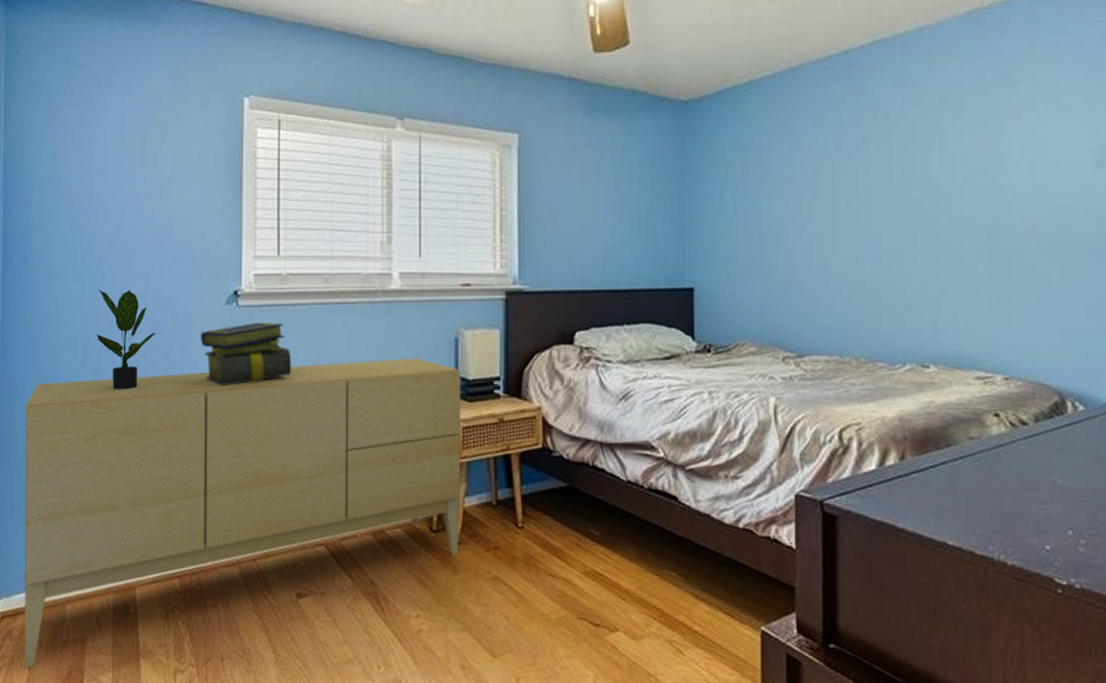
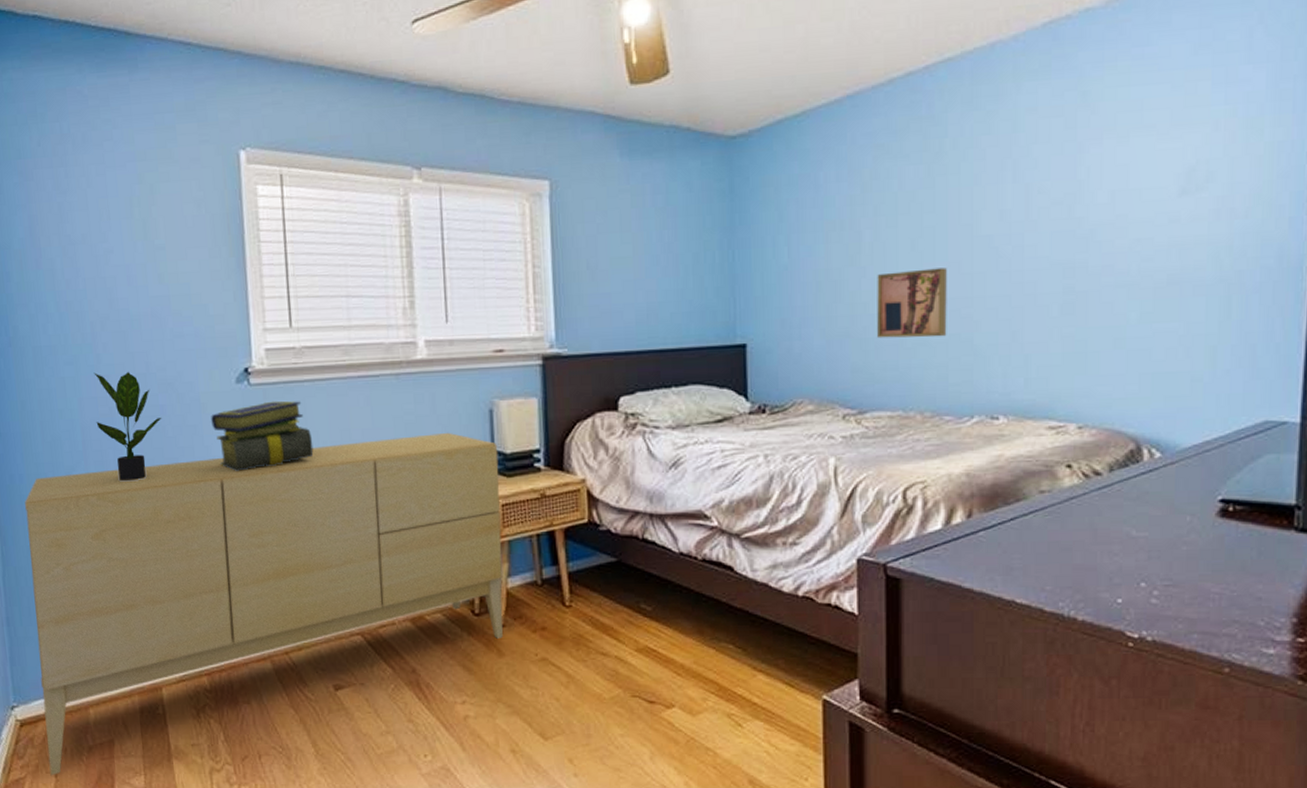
wall art: none [815,225,880,289] -> present [877,267,947,339]

